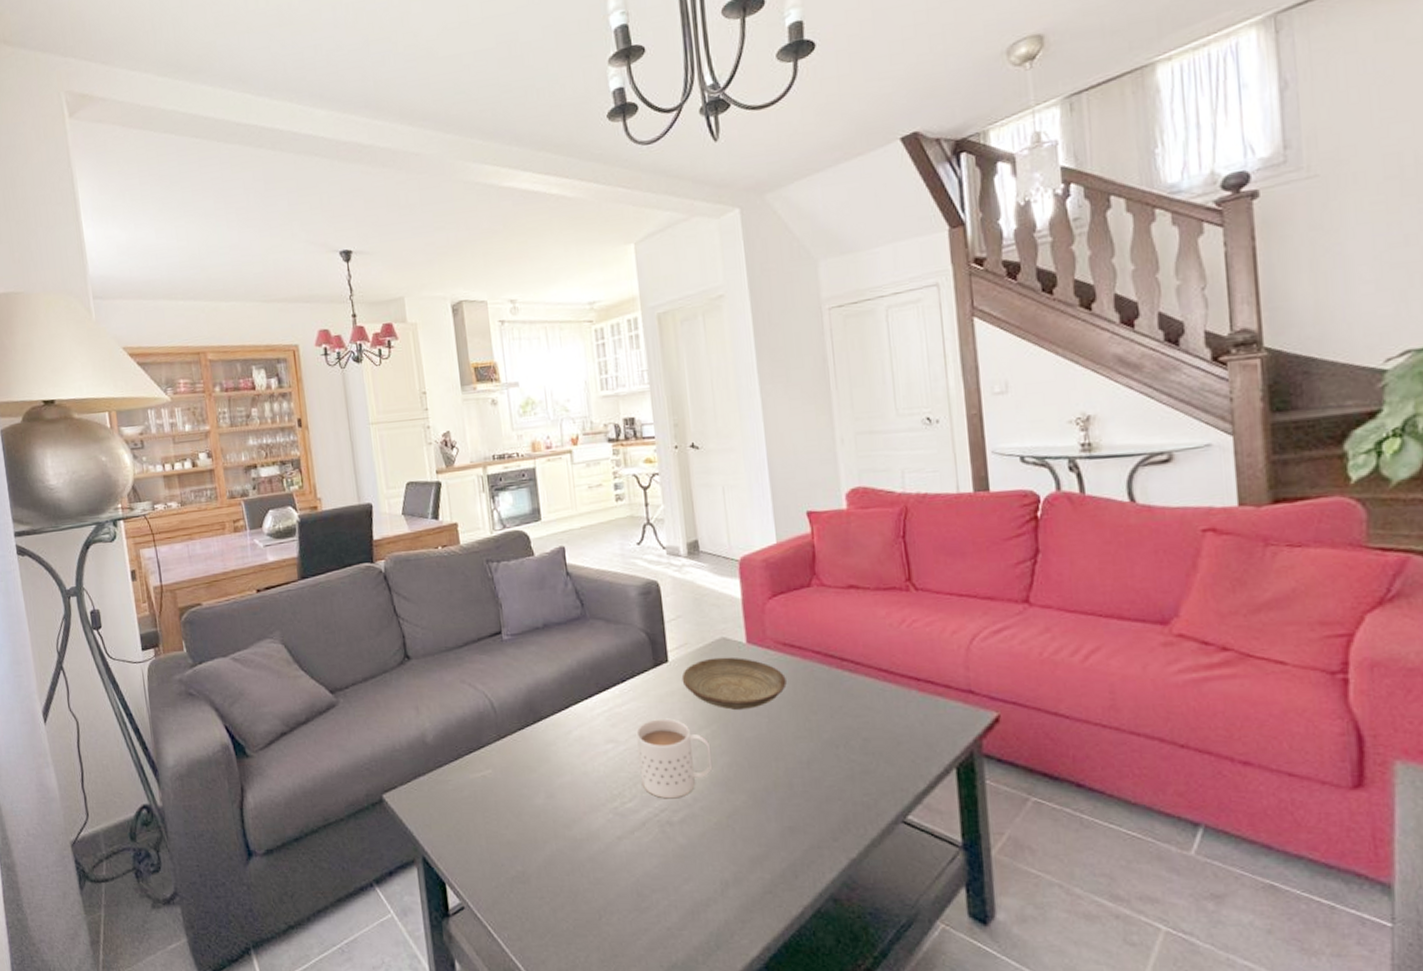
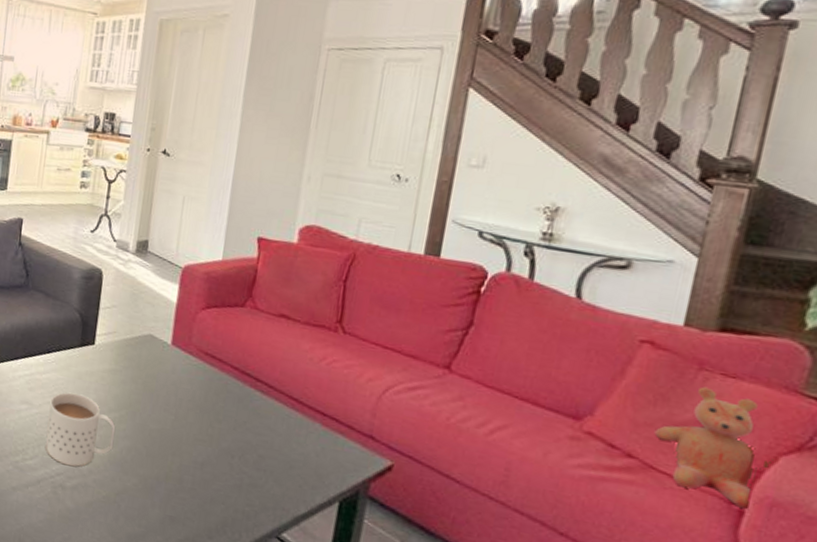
decorative bowl: present [681,657,787,710] -> none [103,350,201,405]
stuffed animal: none [1241,562,1360,677] -> present [654,387,774,511]

